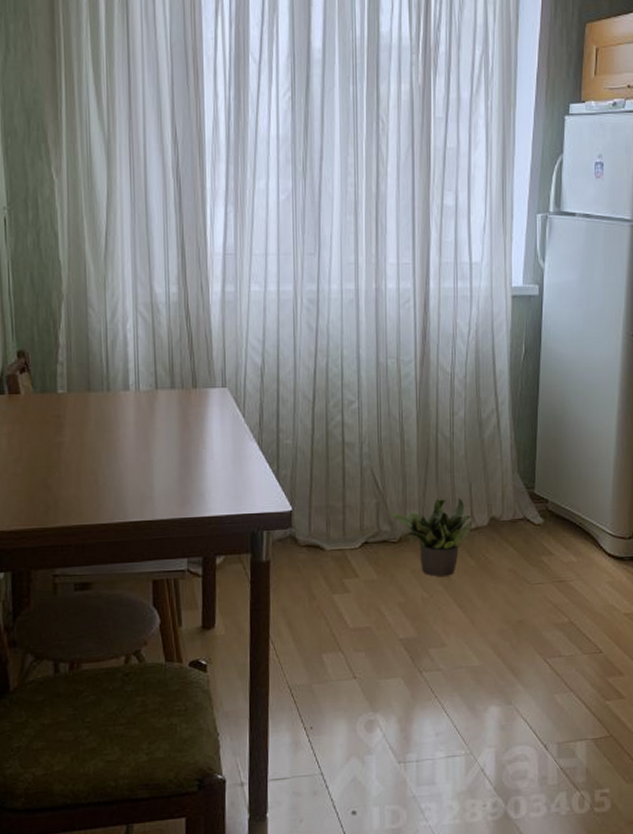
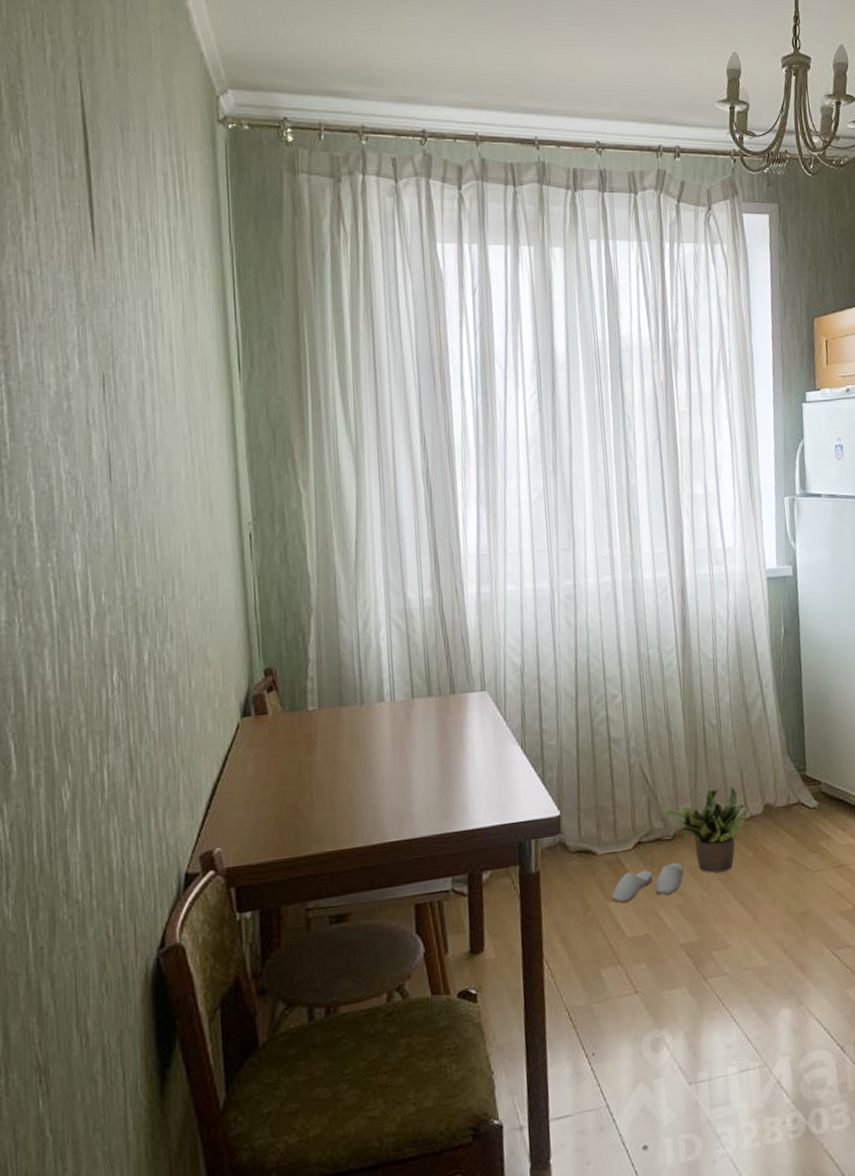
slippers: none [337,564,406,597] -> present [612,862,683,904]

